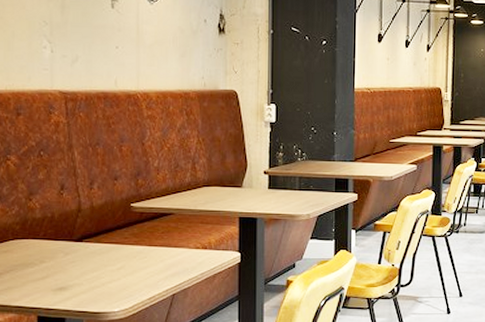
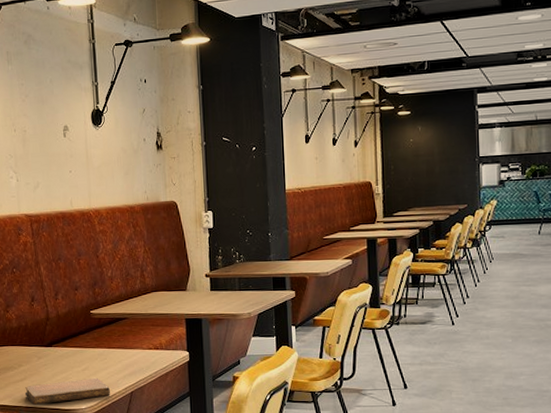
notebook: none [46,277,148,306] -> present [24,377,110,405]

